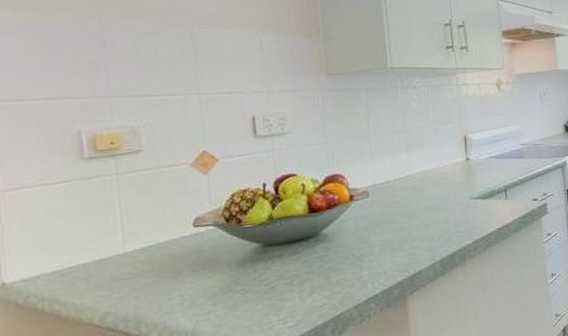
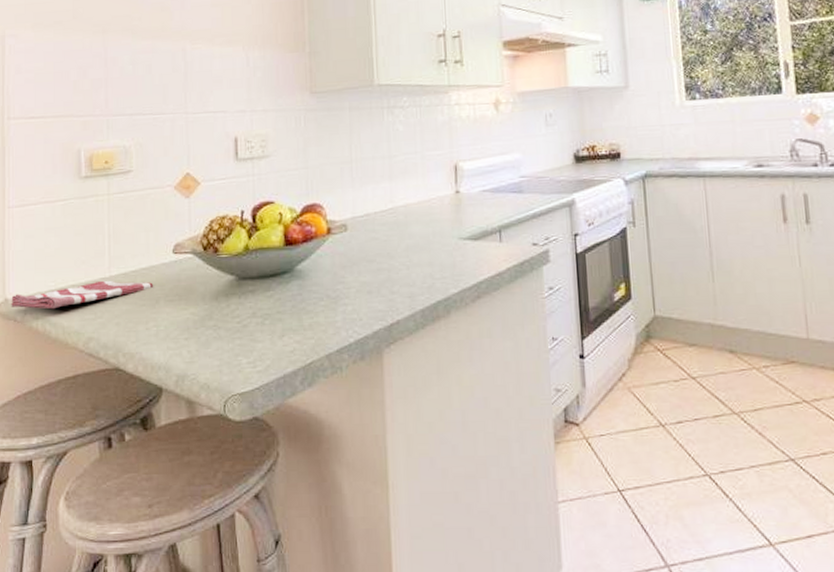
dish towel: none [9,255,175,291] -> present [11,280,154,310]

